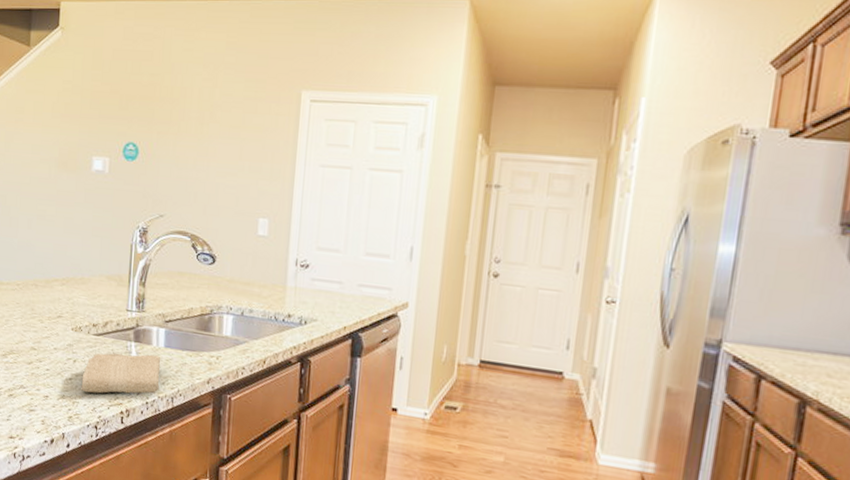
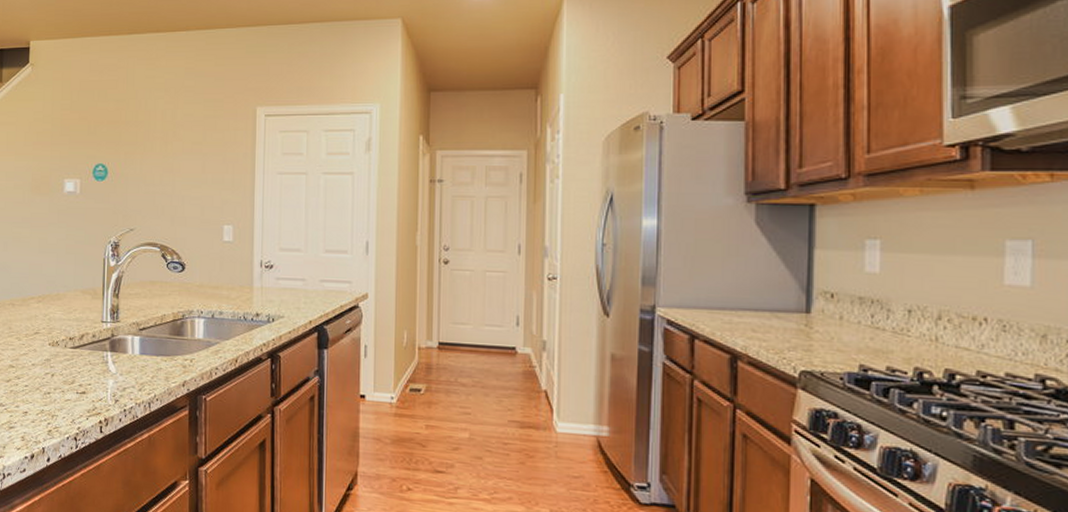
washcloth: present [81,353,161,394] -> none [60,362,137,406]

